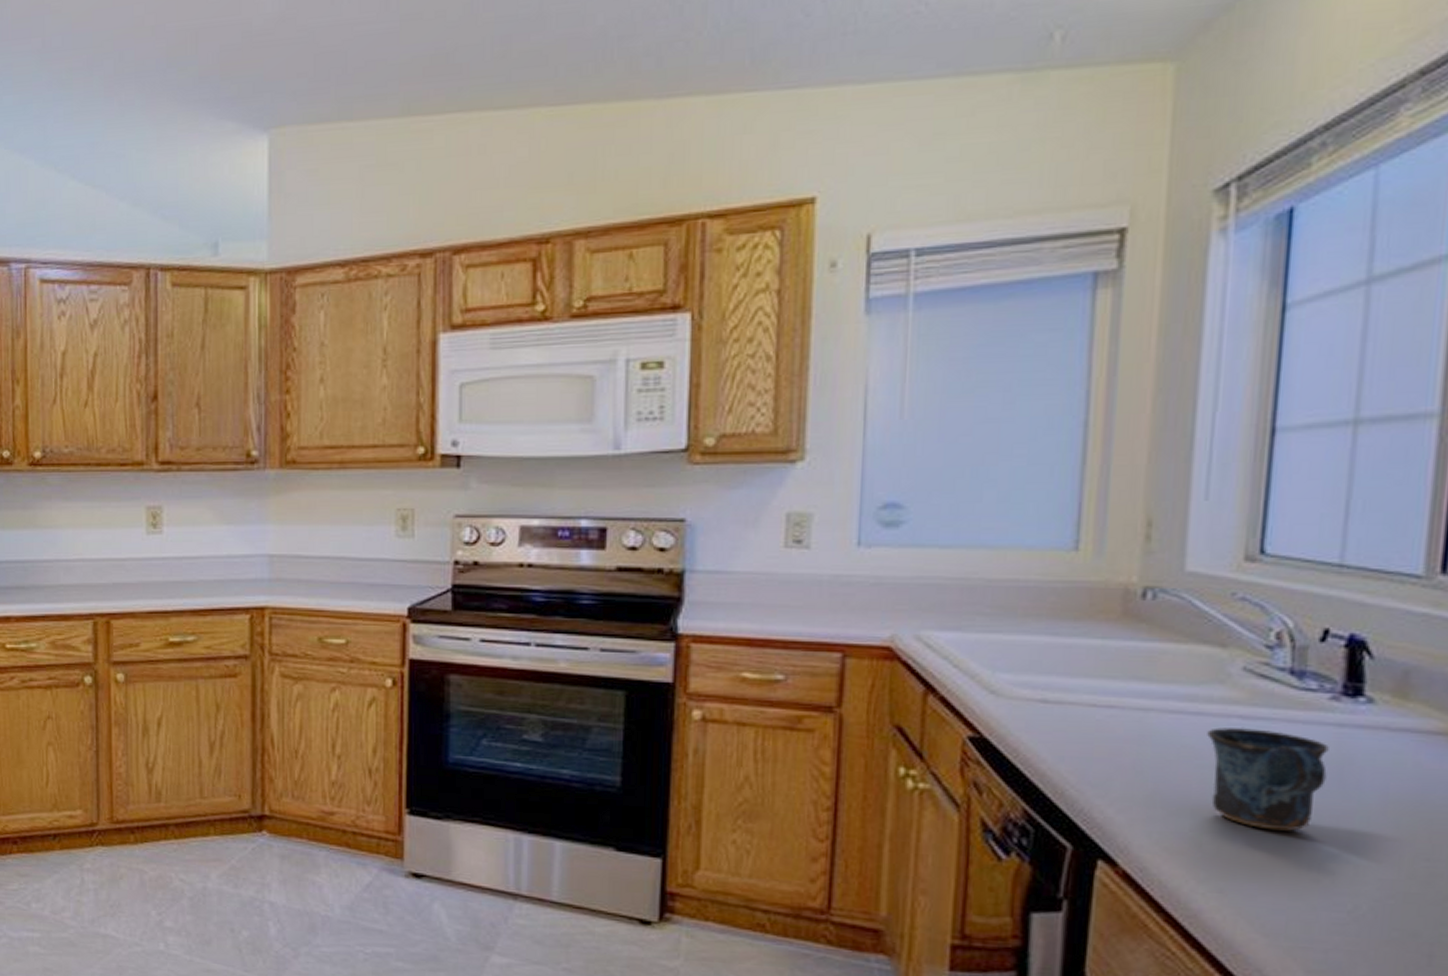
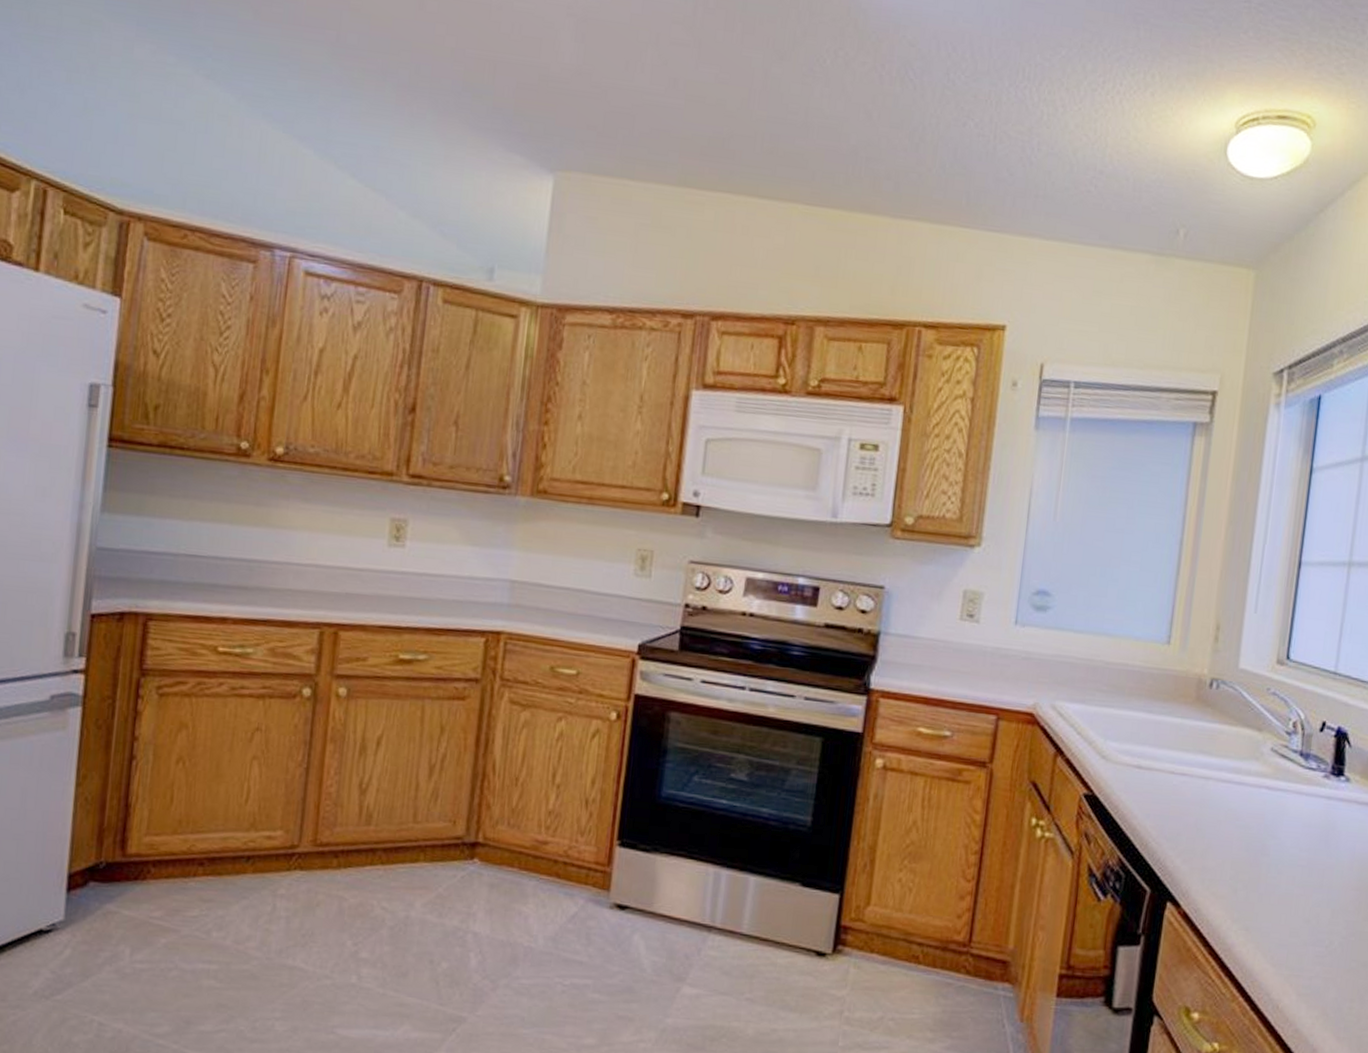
mug: present [1207,727,1329,831] -> none [1245,795,1321,881]

